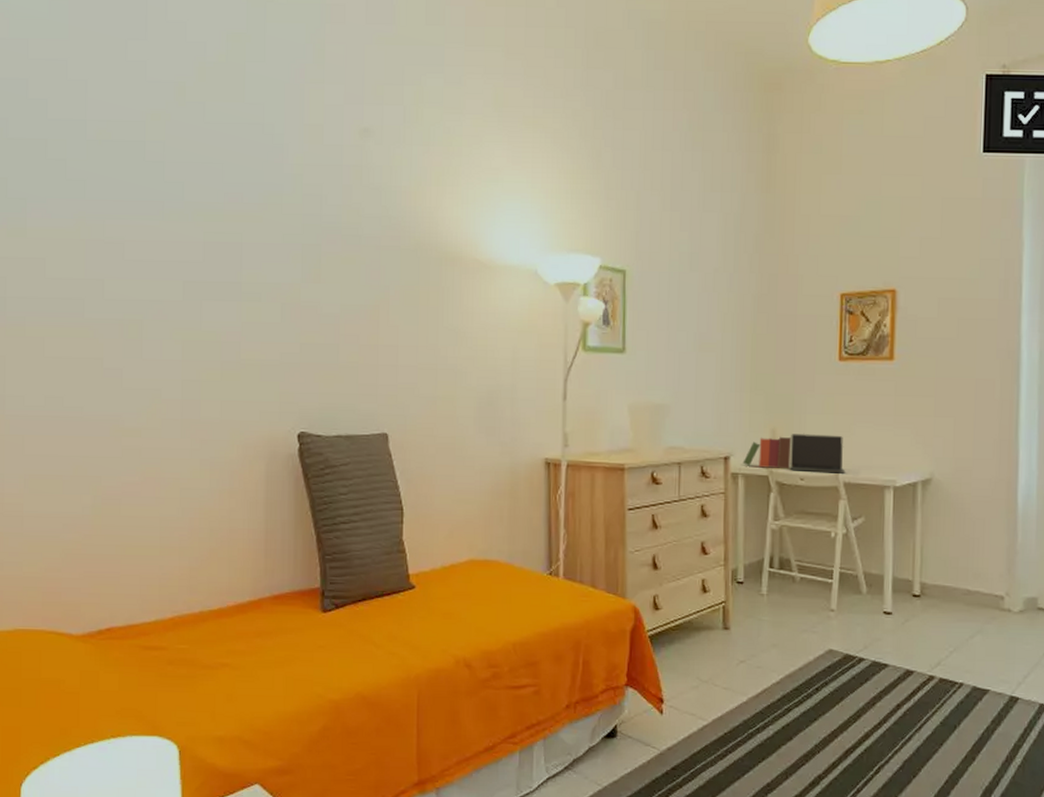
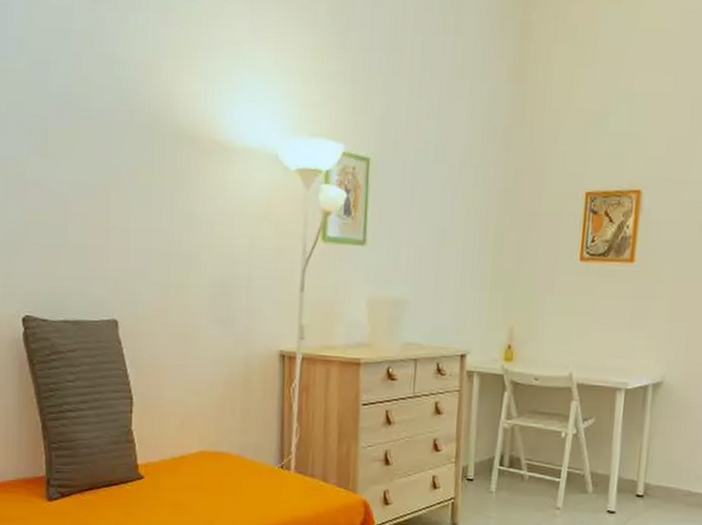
books: present [743,436,792,470] -> none [479,335,529,369]
laptop: present [790,434,846,474] -> none [525,333,580,375]

